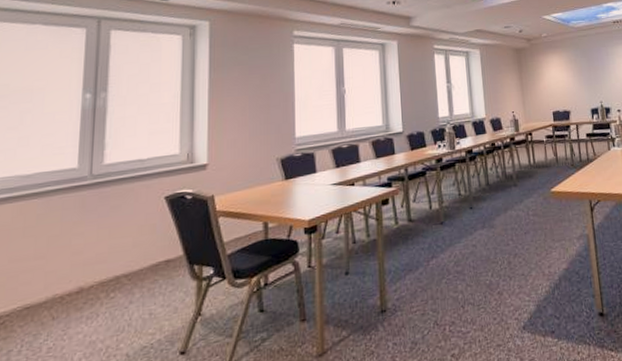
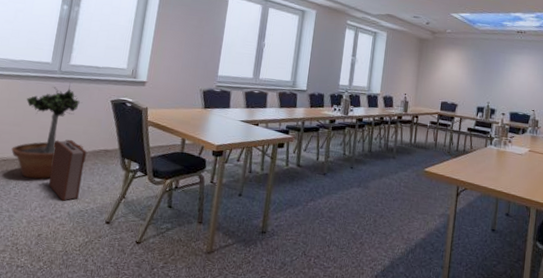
potted tree: none [35,186,136,324] -> present [11,82,83,179]
briefcase: none [94,258,142,341] -> present [48,139,87,201]

